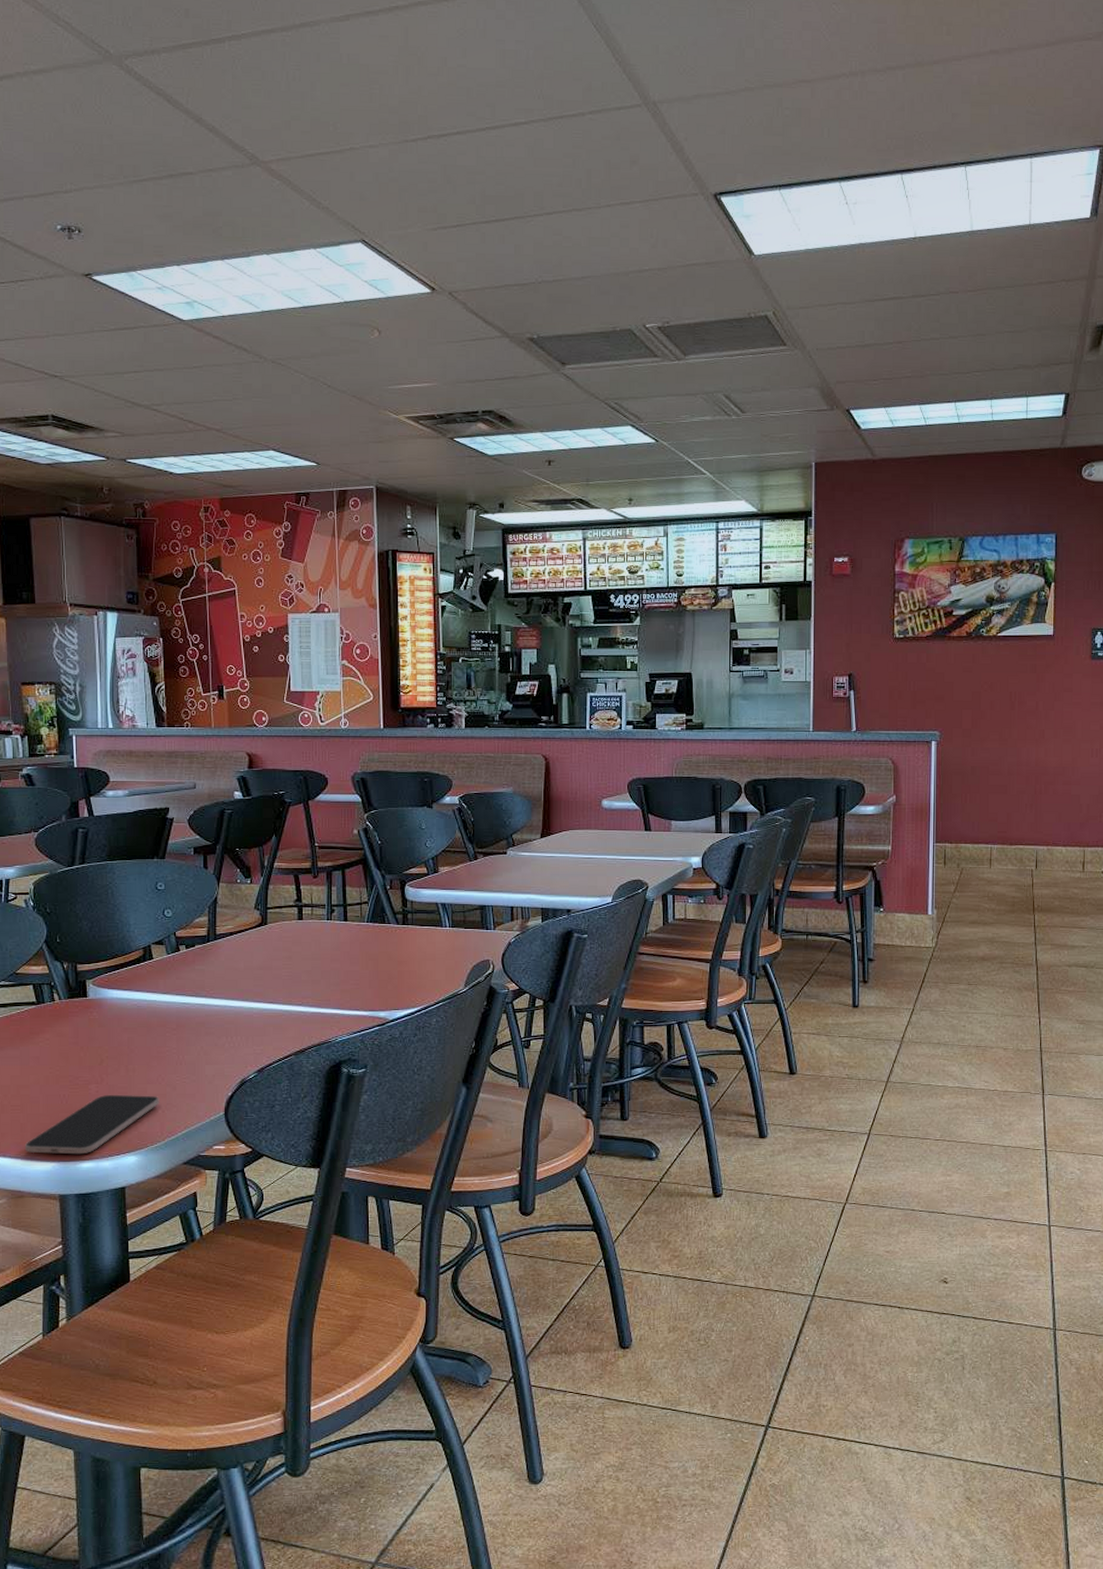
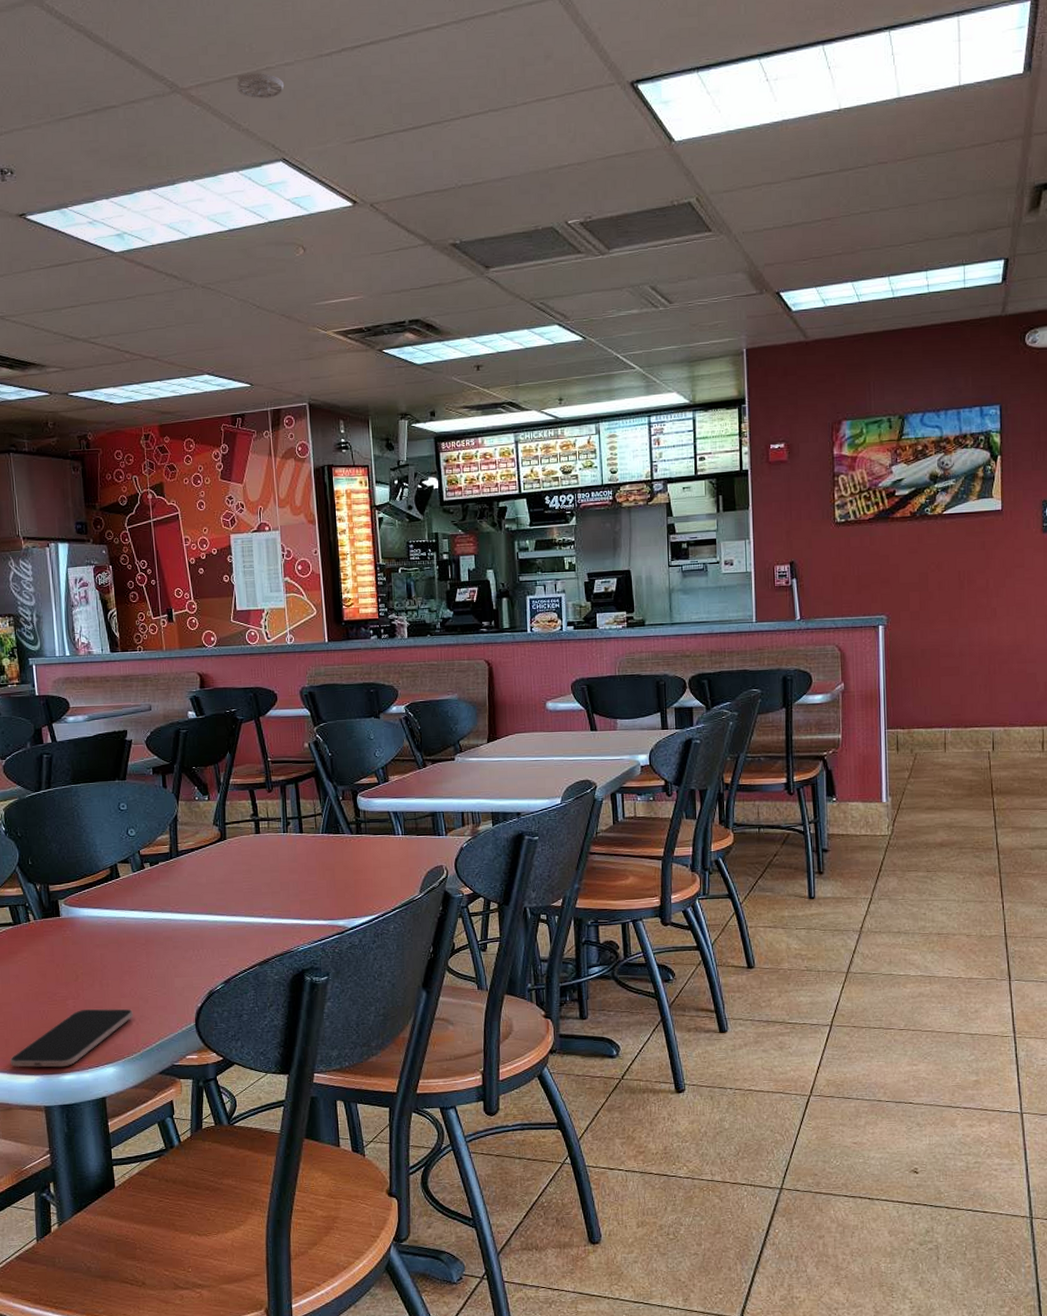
smoke detector: none [319,152,368,179] -> present [237,73,285,99]

